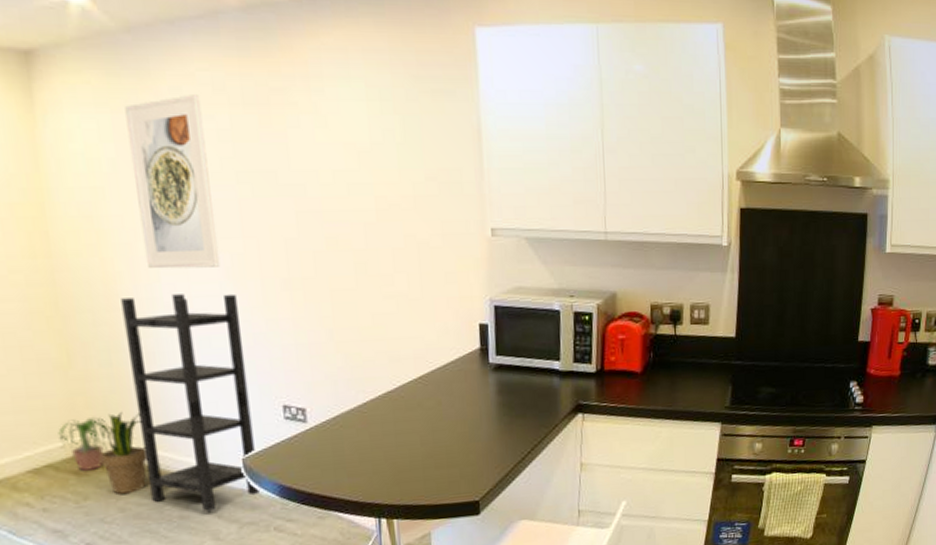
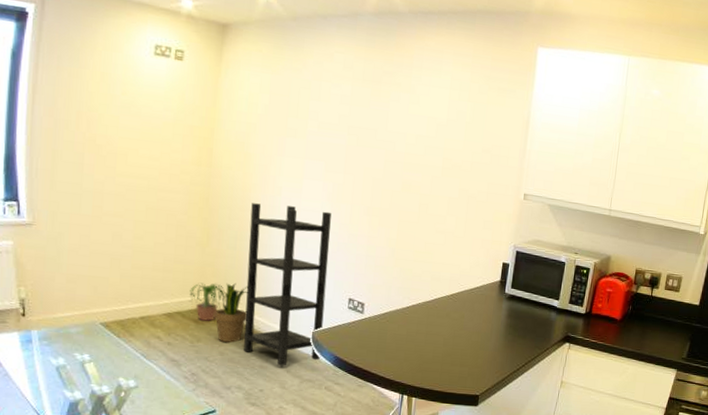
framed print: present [124,95,221,269] -> none [274,68,334,192]

